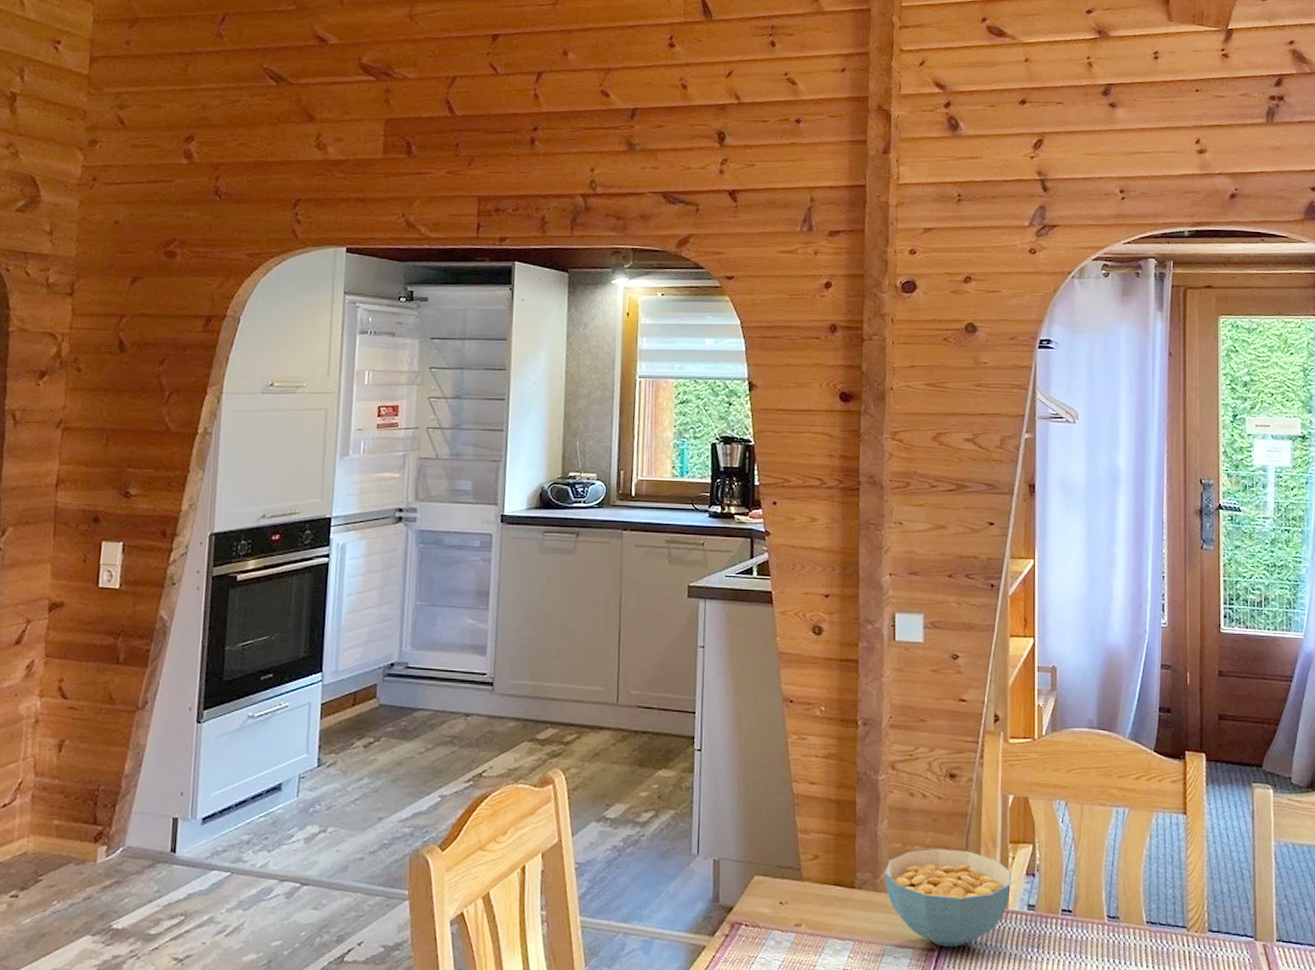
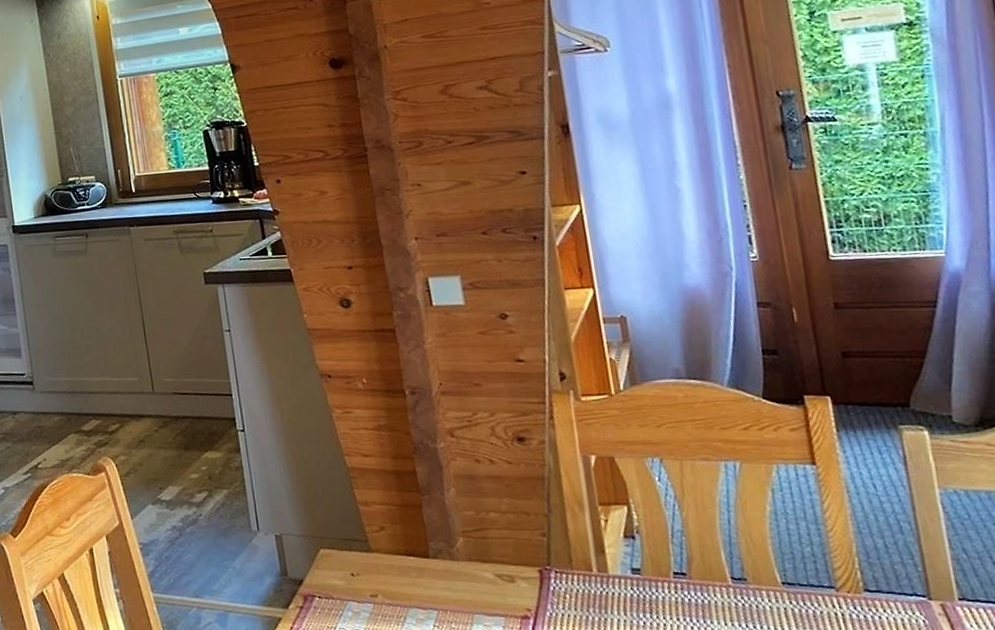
cereal bowl: present [884,849,1012,947] -> none [460,514,609,614]

